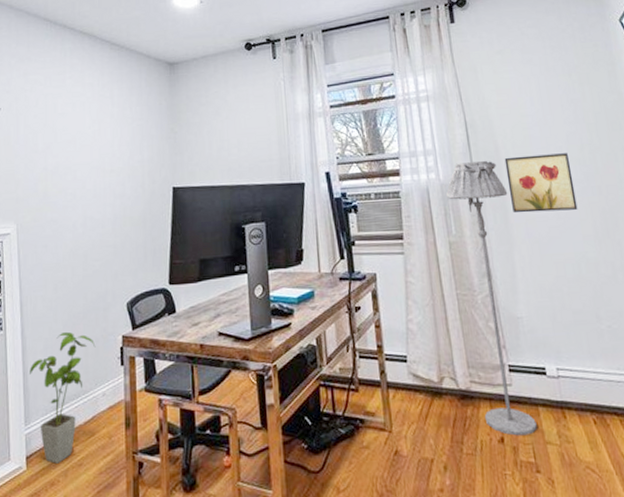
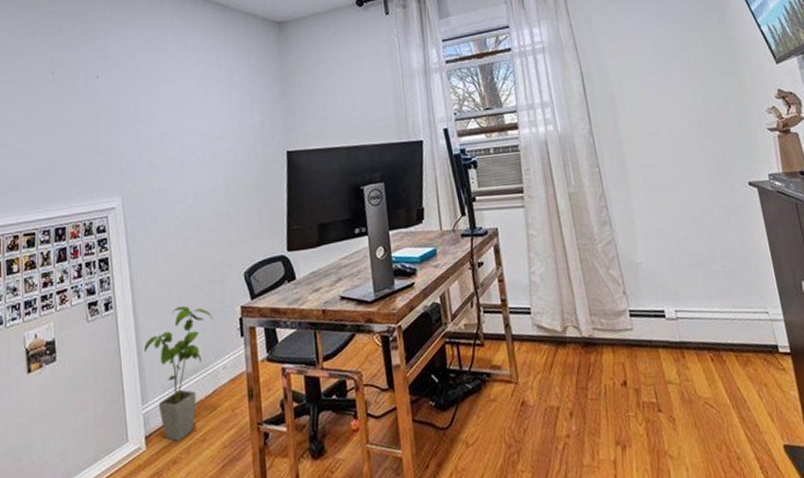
floor lamp: present [446,160,537,436] -> none [565,110,658,379]
wall art: present [504,153,578,213] -> none [620,99,692,161]

